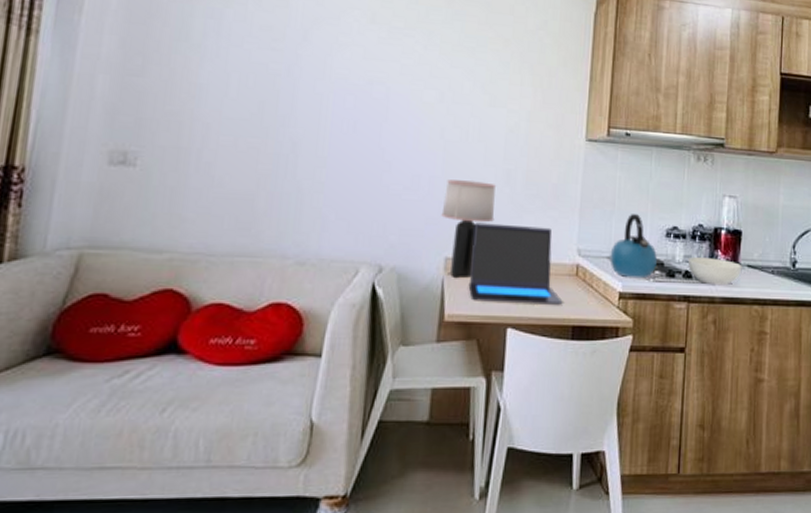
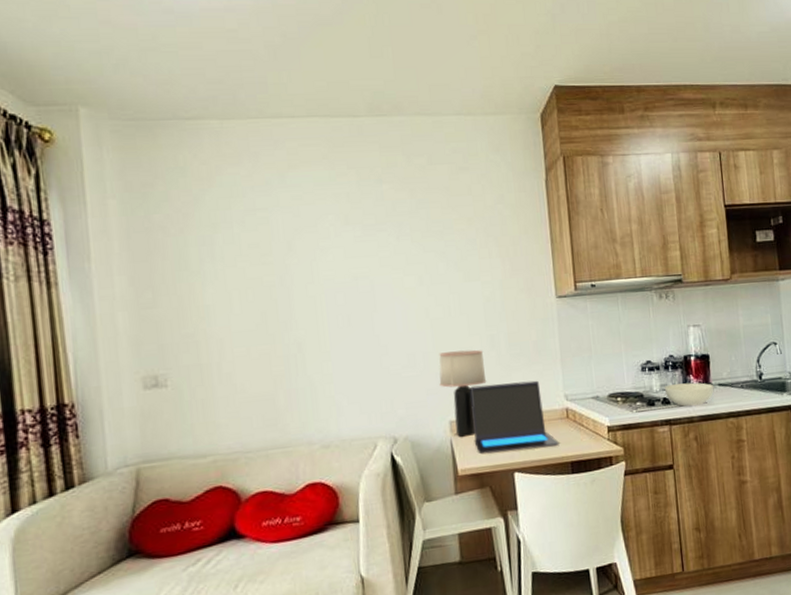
kettle: present [609,214,657,279] -> none [594,355,637,413]

